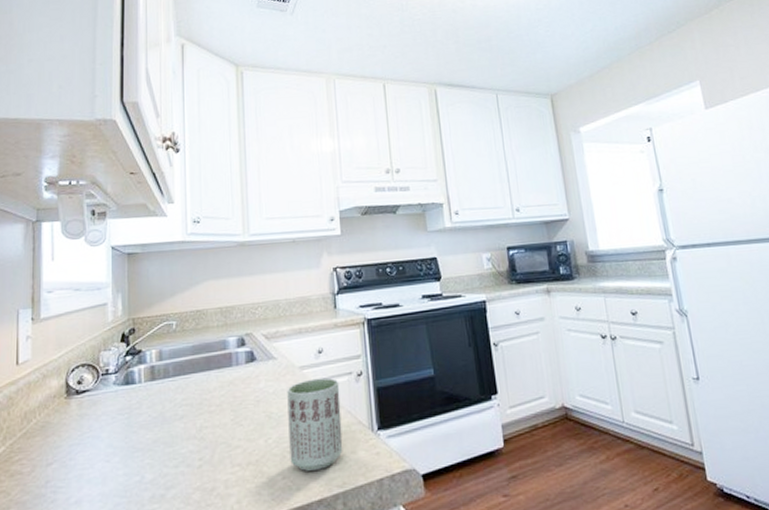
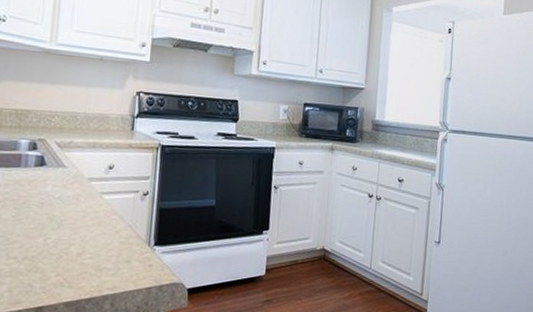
cup: present [287,377,343,471] -> none [66,191,125,272]

